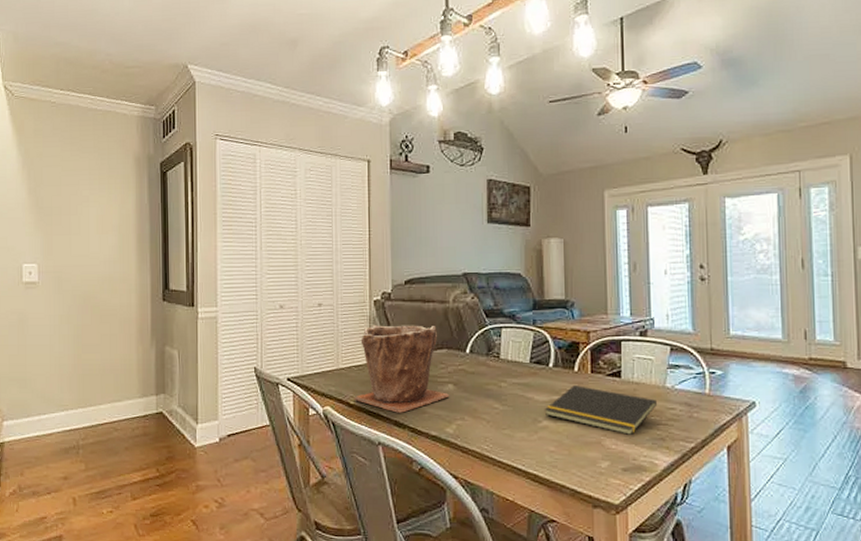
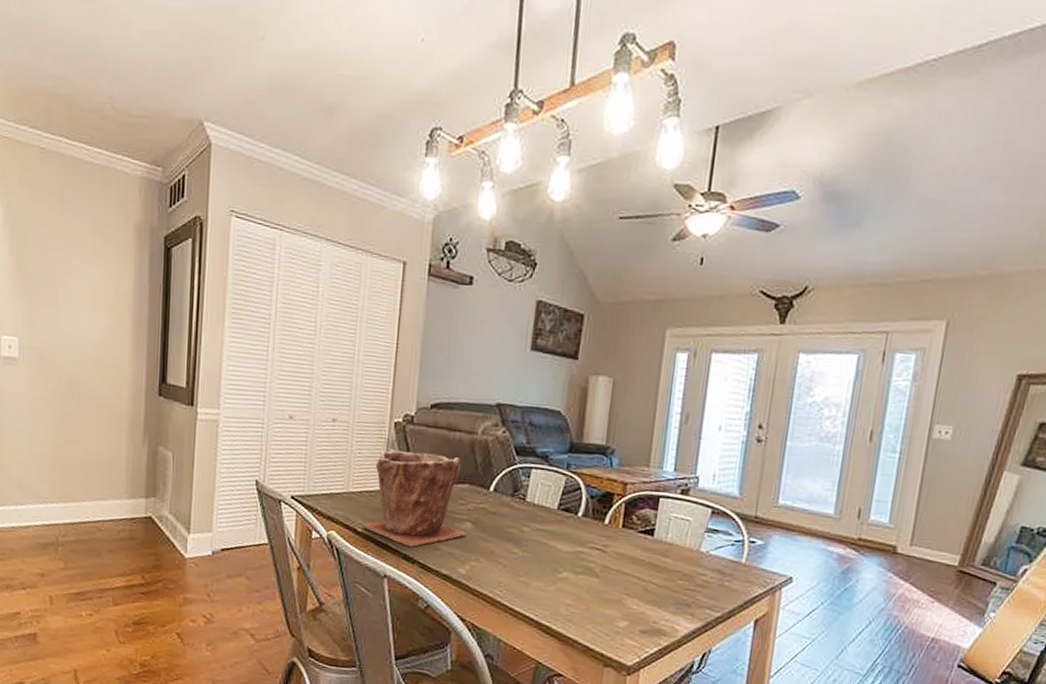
notepad: present [544,385,658,435] -> none [566,538,689,597]

